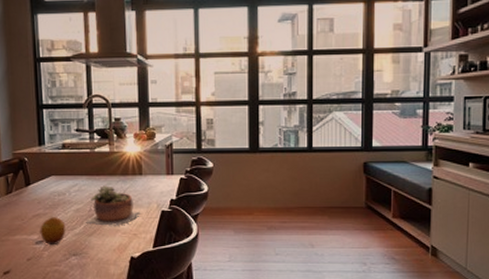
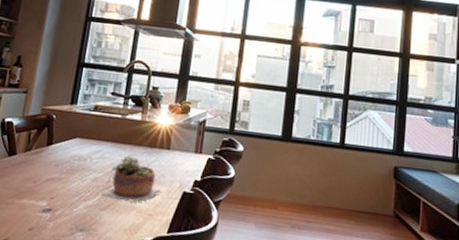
fruit: present [40,217,66,246] -> none [49,183,79,216]

